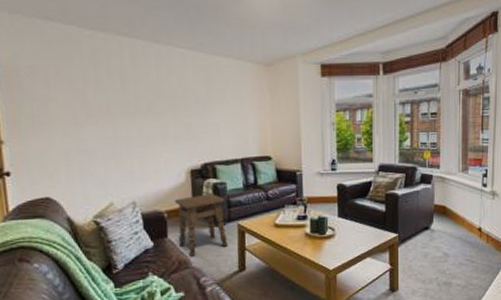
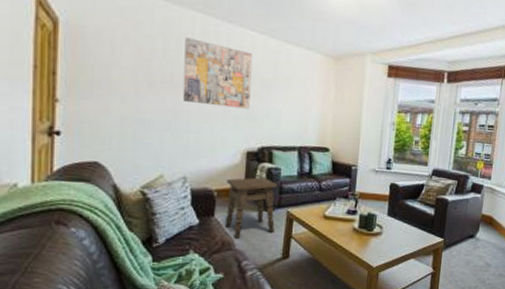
wall art: none [115,63,187,129] -> present [182,37,253,109]

